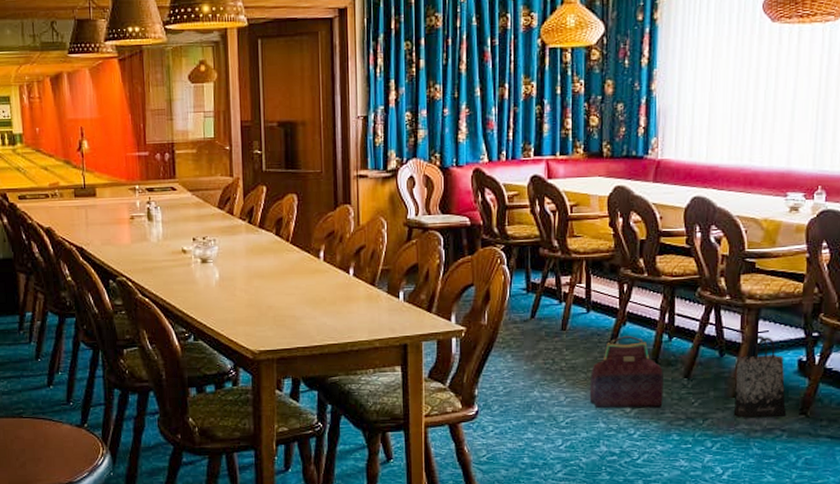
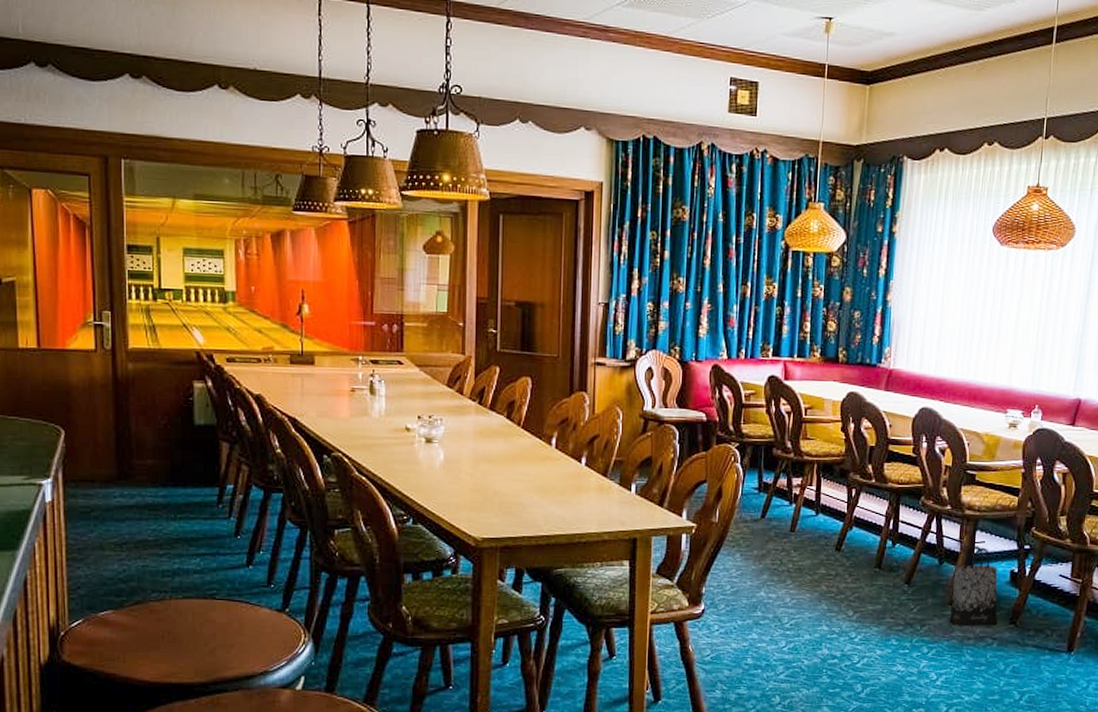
handbag: present [589,336,663,409] -> none [814,540,886,613]

